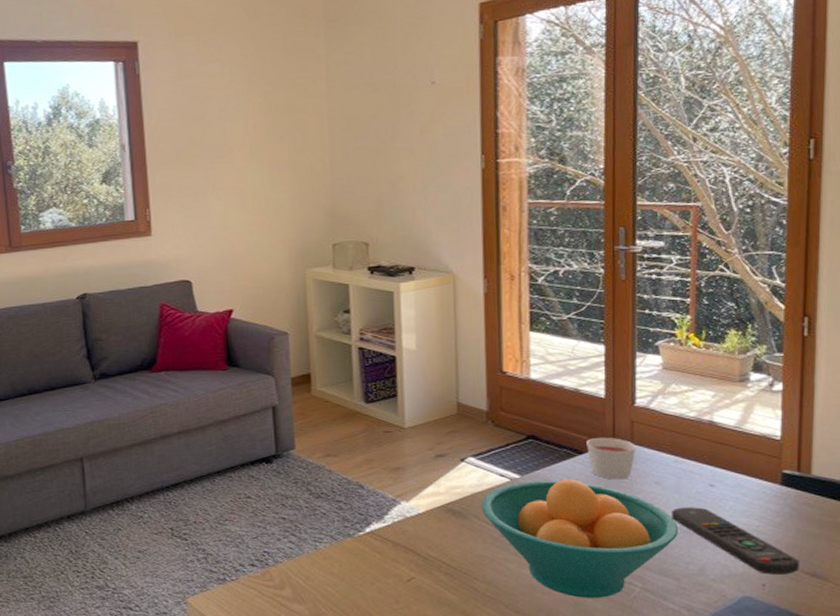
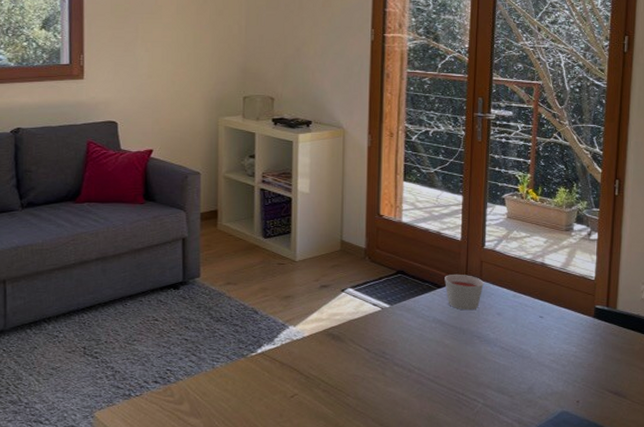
fruit bowl: present [481,479,679,598] -> none [356,309,515,412]
remote control: present [671,507,799,575] -> none [509,335,605,393]

